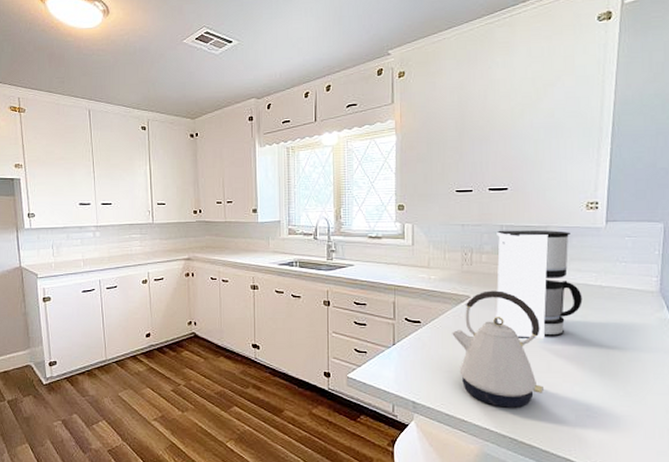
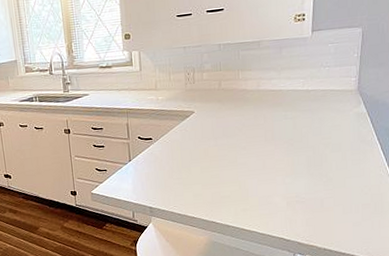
kettle: present [452,290,545,408] -> none [180,103,261,203]
coffee maker: present [496,230,583,338] -> none [215,44,292,142]

